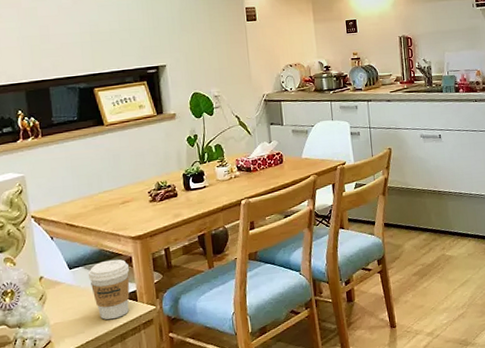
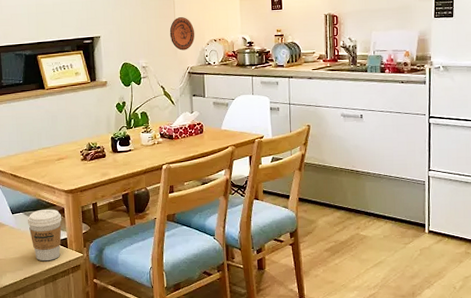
decorative plate: none [242,42,270,78] -> present [169,17,195,51]

